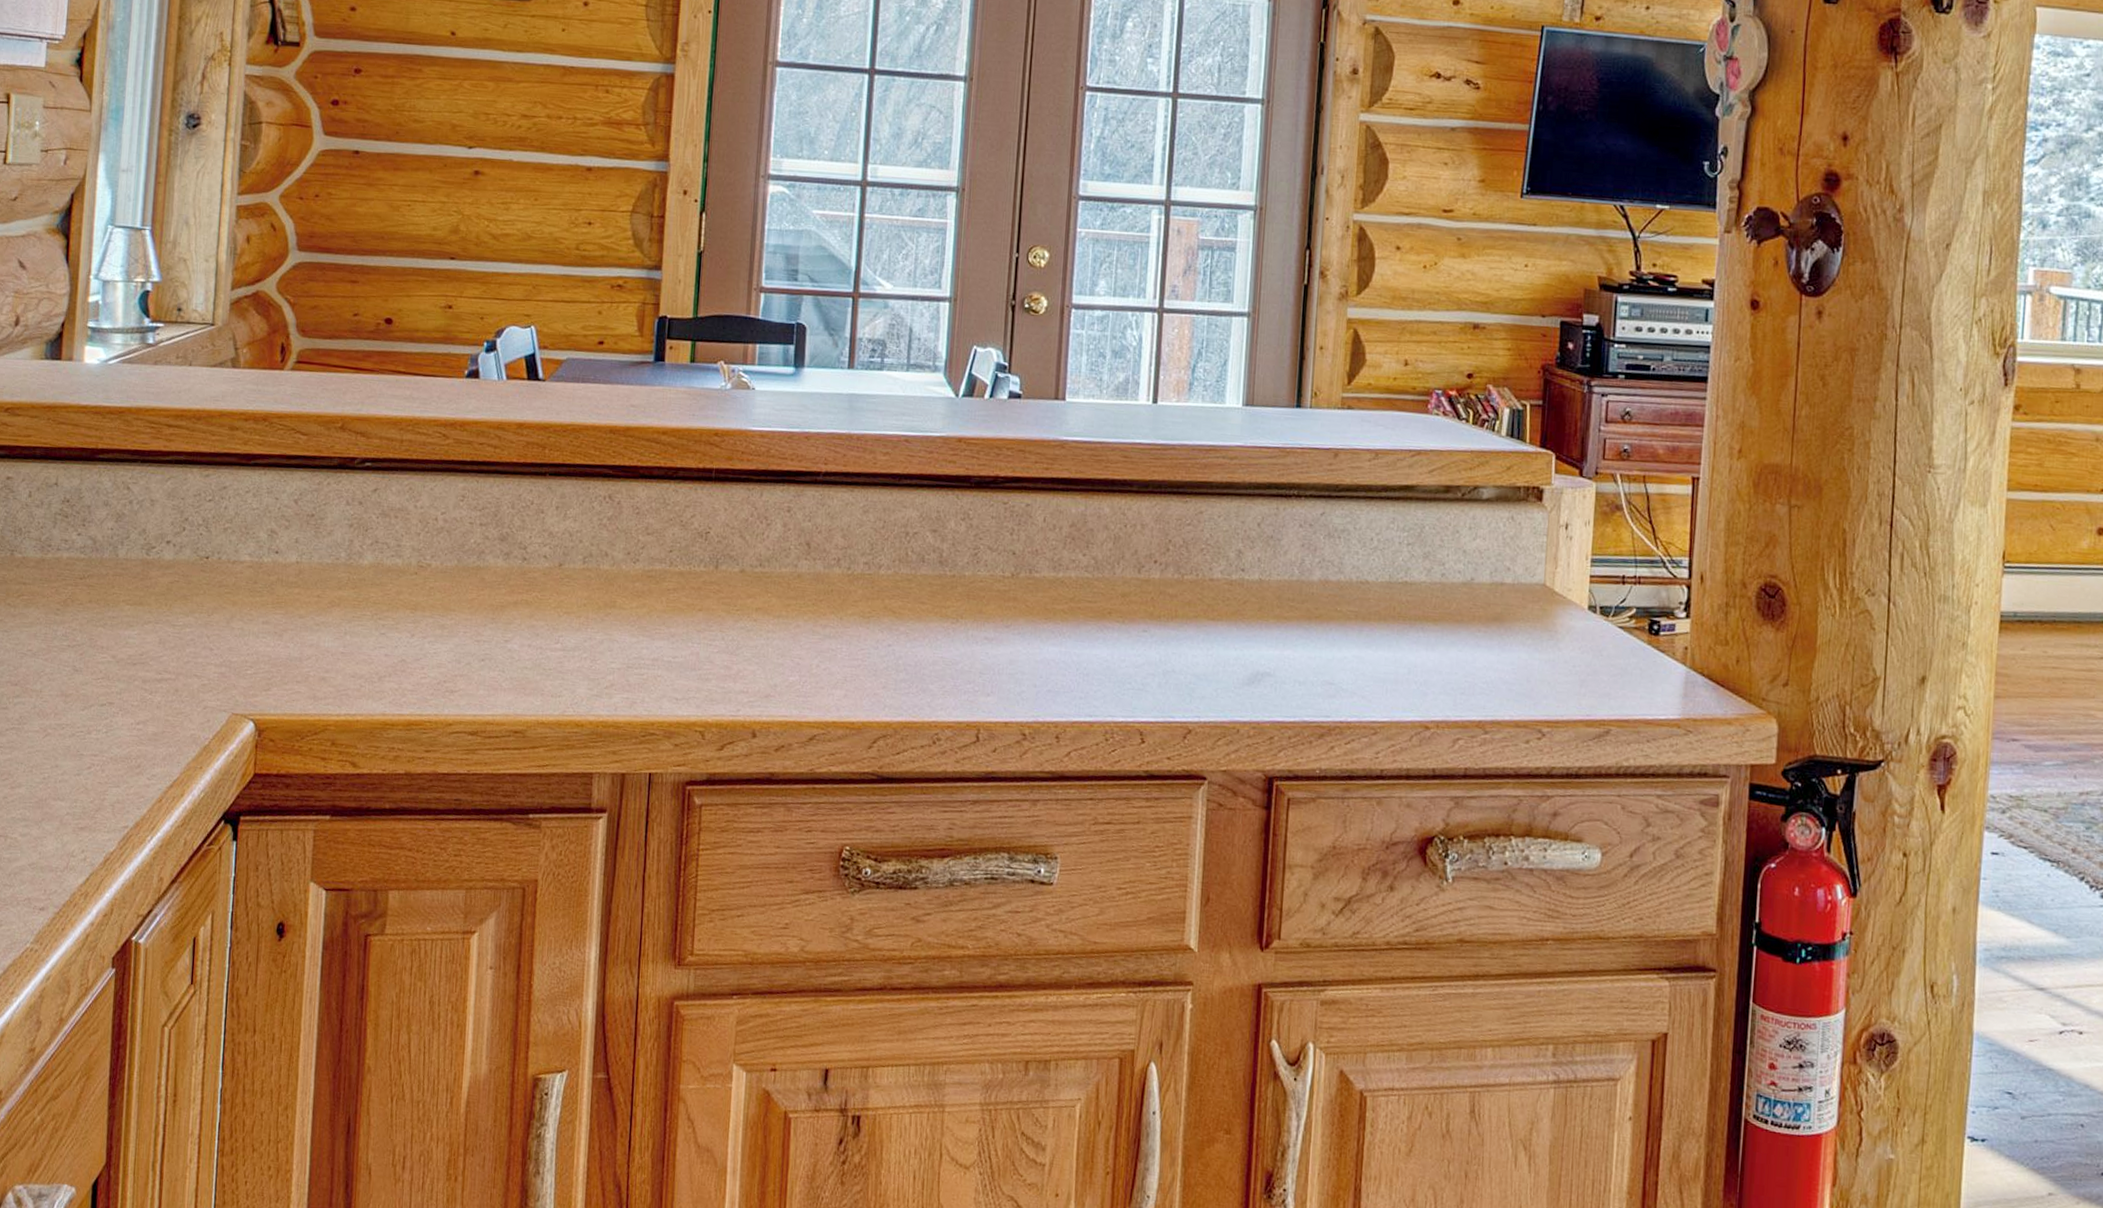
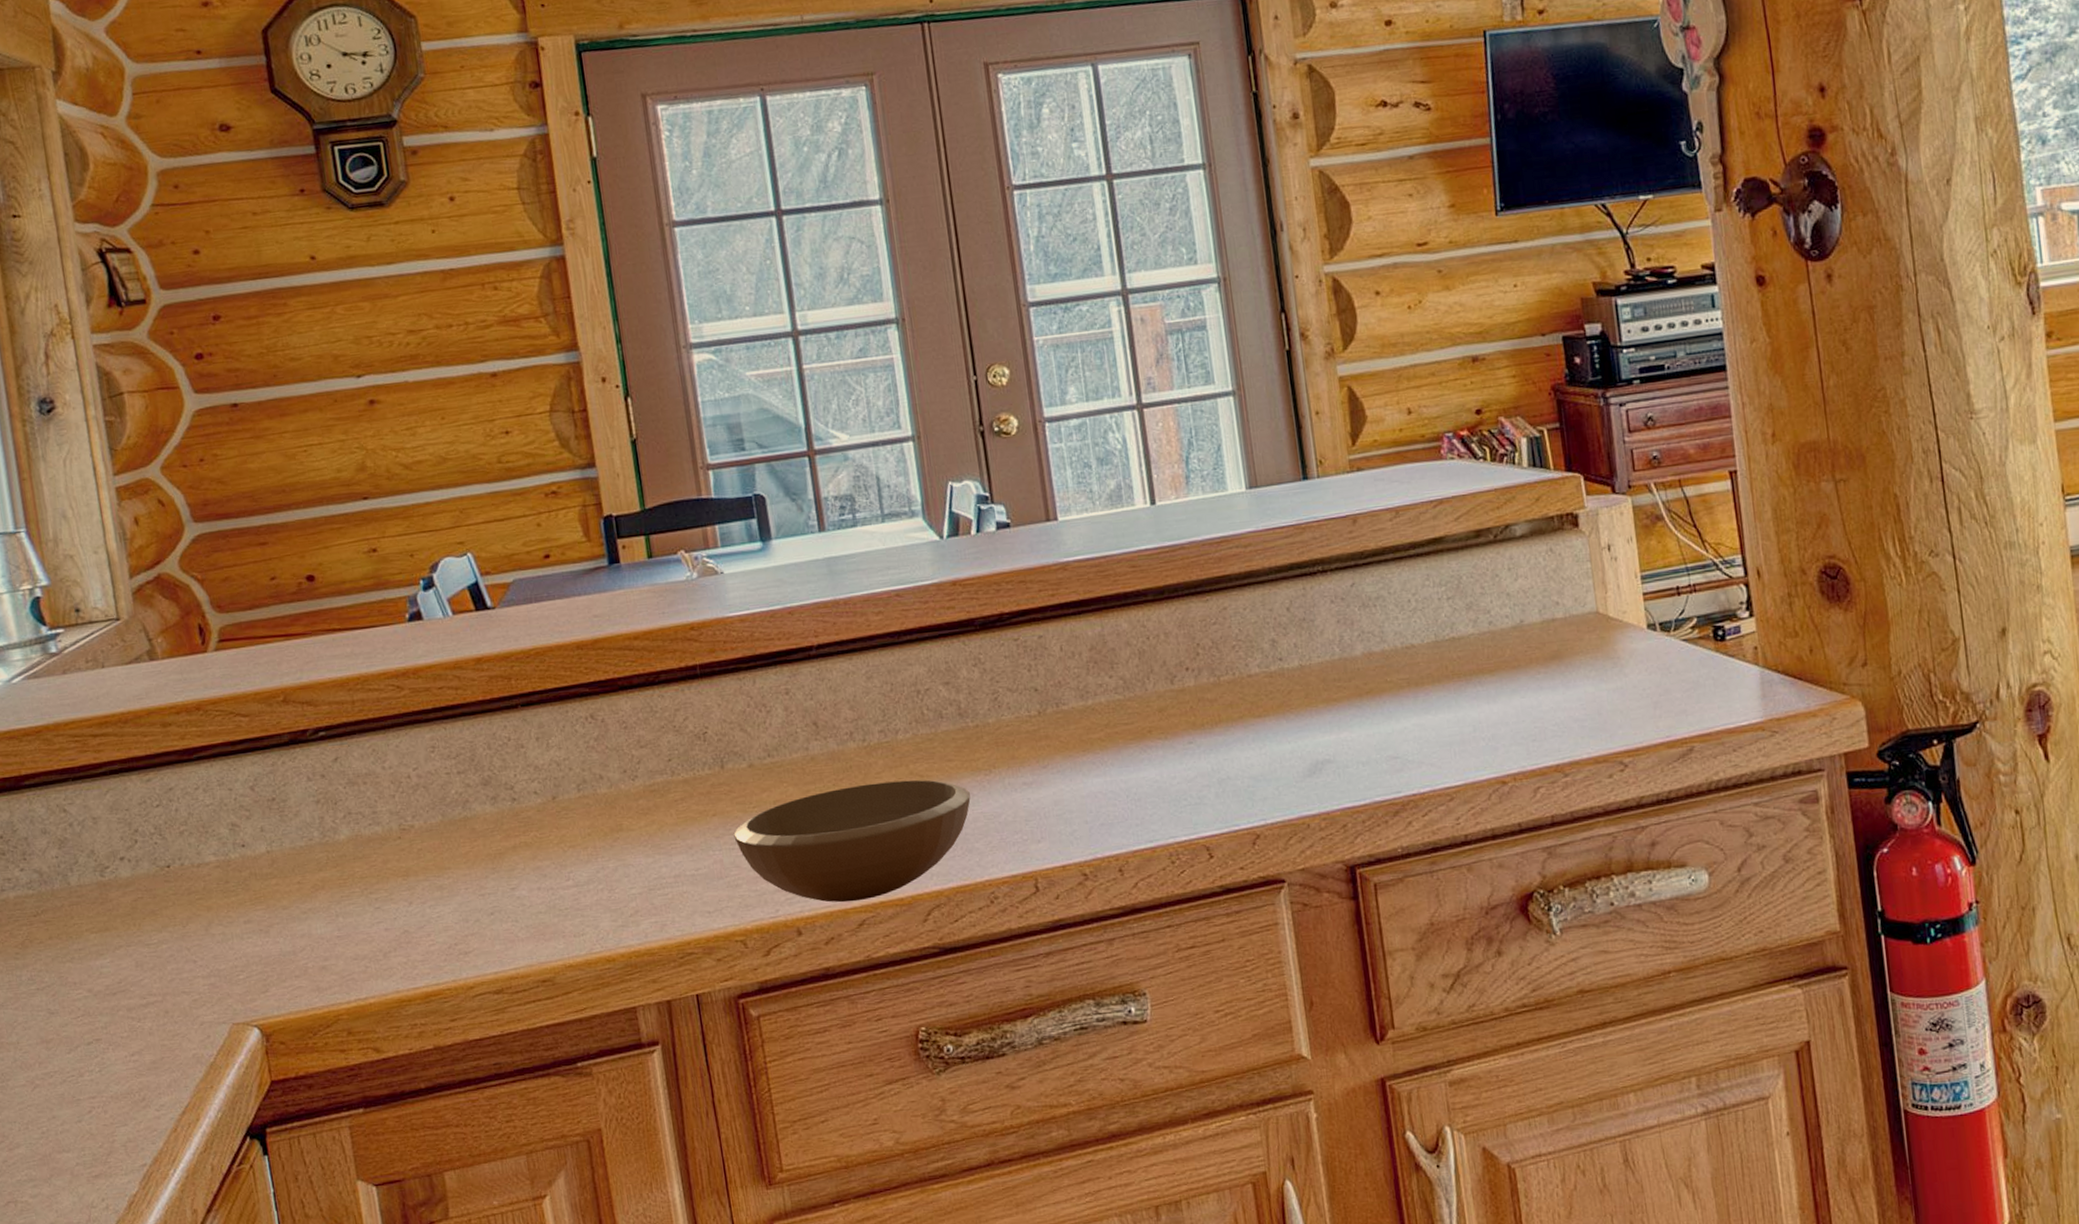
bowl: none [713,608,935,717] -> present [734,780,971,903]

